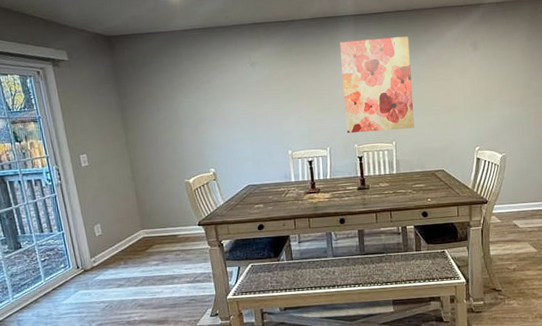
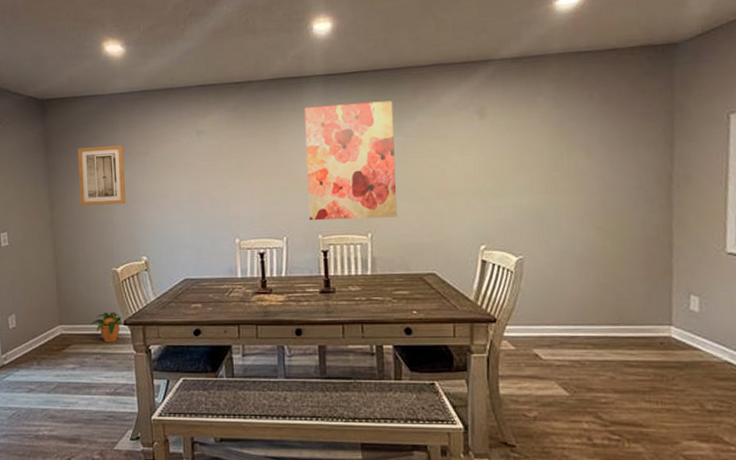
wall art: none [146,75,193,129] -> present [77,145,126,206]
potted plant: none [169,215,199,241] -> present [91,312,124,342]

